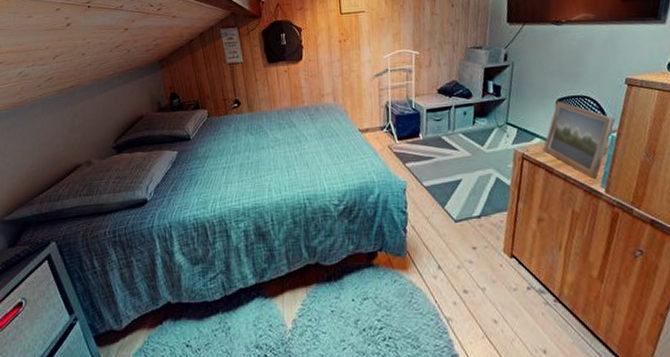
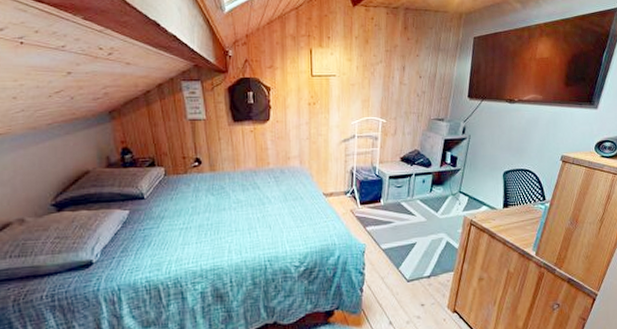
picture frame: present [543,101,615,178] -> none [489,173,550,243]

